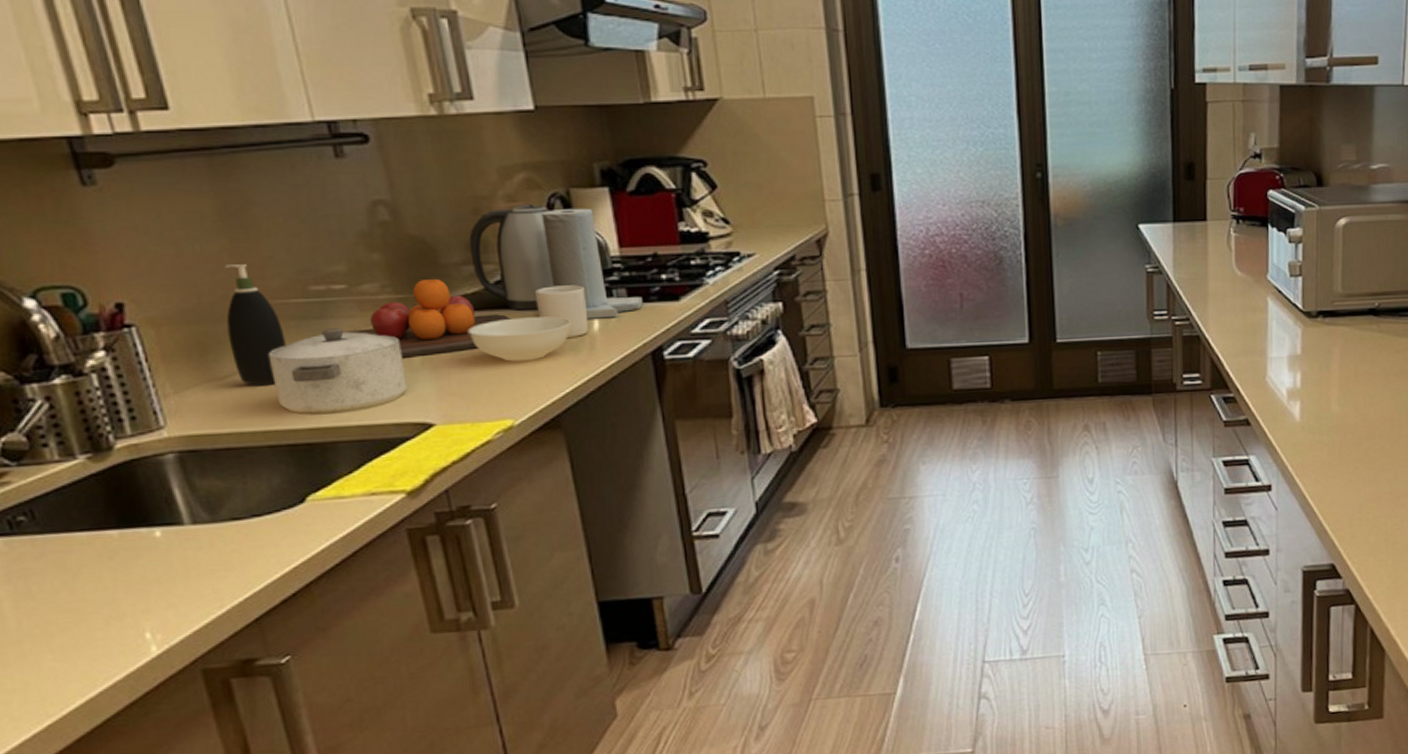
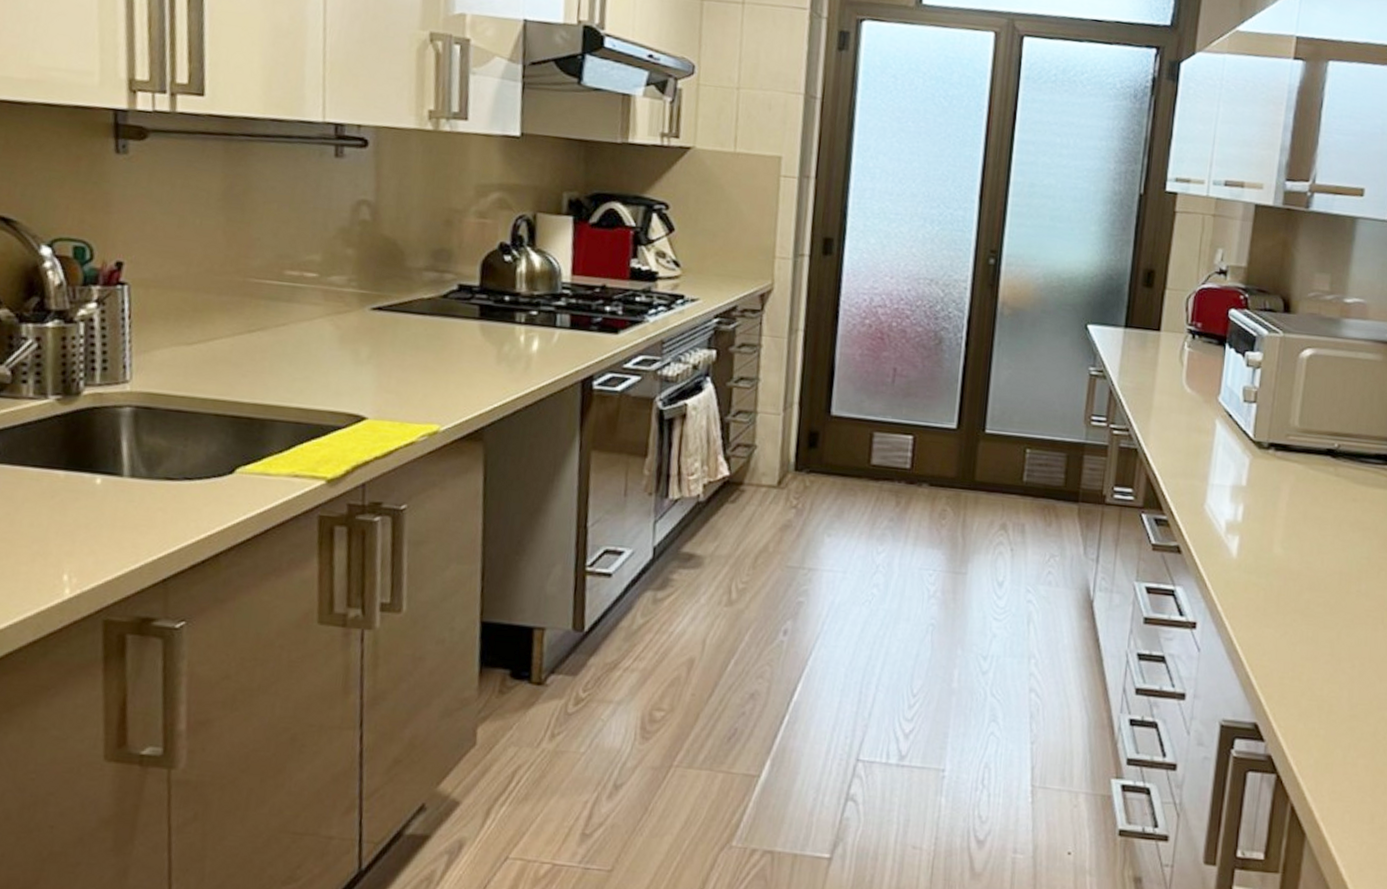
soap dispenser: present [224,264,286,385] -> none [203,240,254,356]
cooking pot: present [268,328,408,416] -> none [232,312,354,395]
chopping board: present [342,278,511,358] -> none [304,279,458,352]
bowl: present [468,316,572,362] -> none [416,327,513,371]
kettle: present [469,203,554,310] -> none [434,221,515,323]
mug: present [534,285,589,339] -> none [483,302,532,355]
paper towel: present [541,208,643,319] -> none [502,230,584,342]

